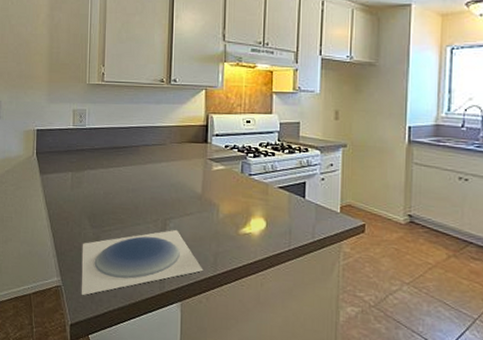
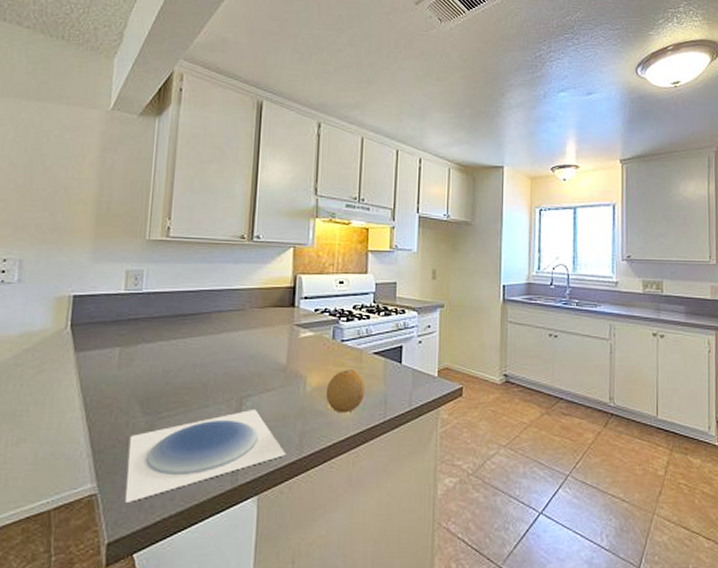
fruit: none [236,201,272,240] -> present [325,369,366,413]

